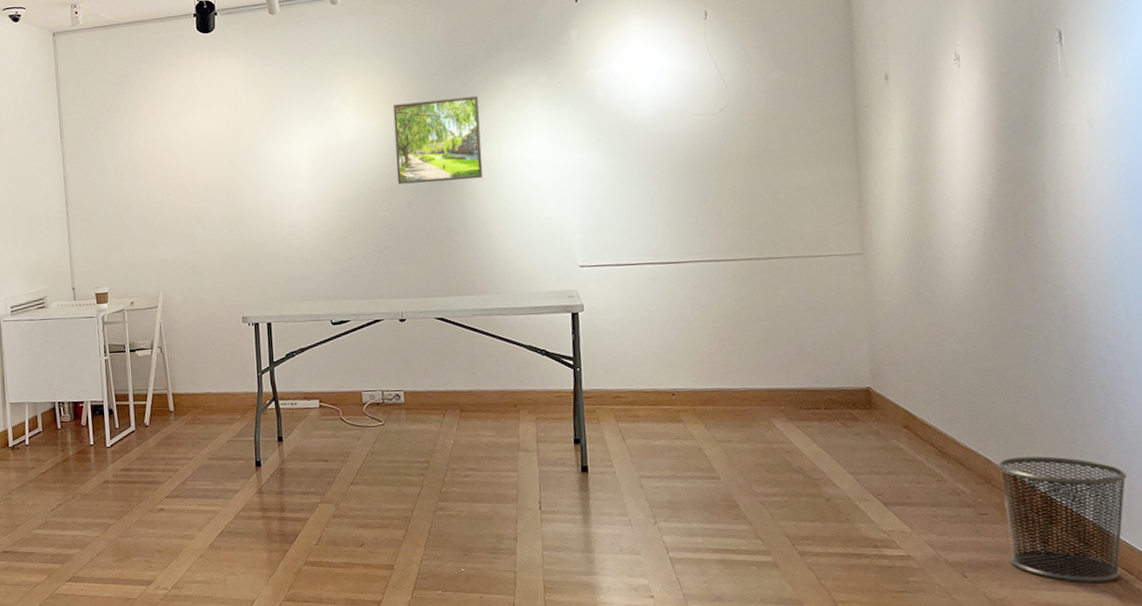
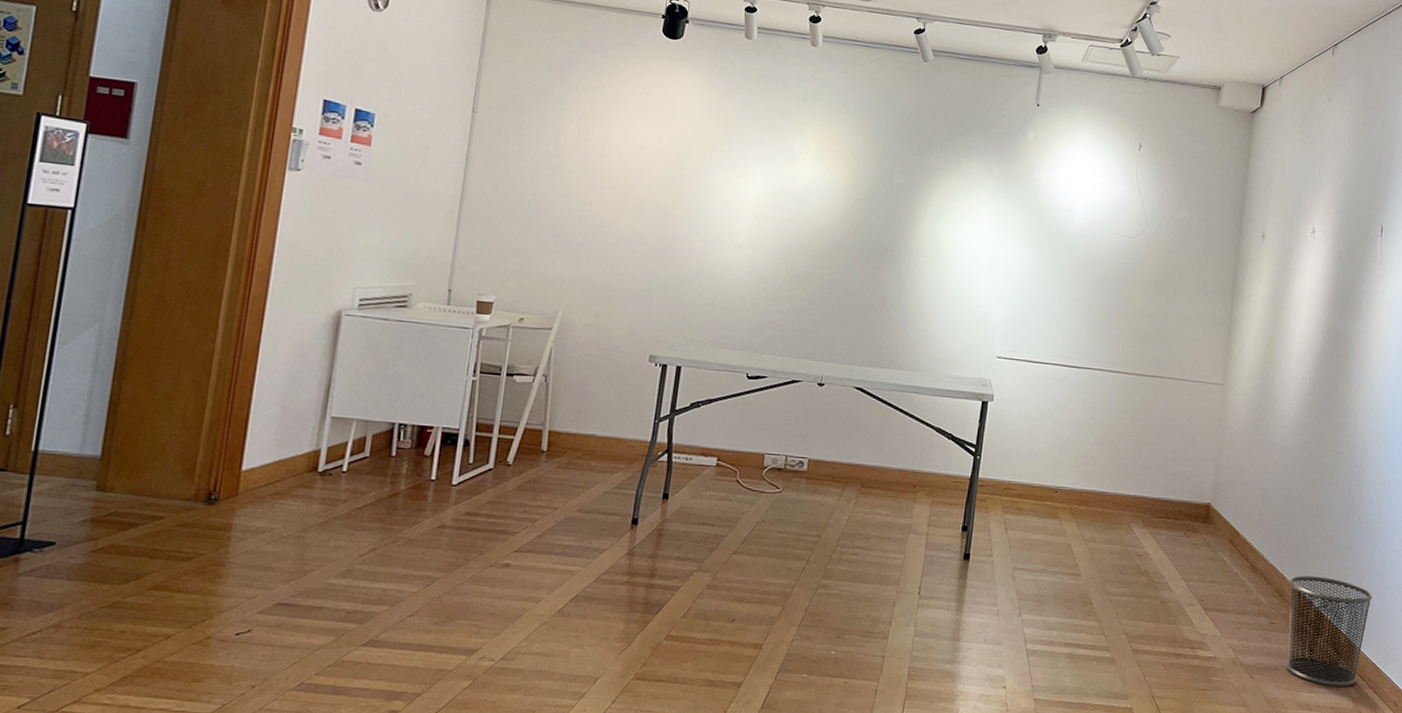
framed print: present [392,95,483,185] -> none [843,162,936,254]

